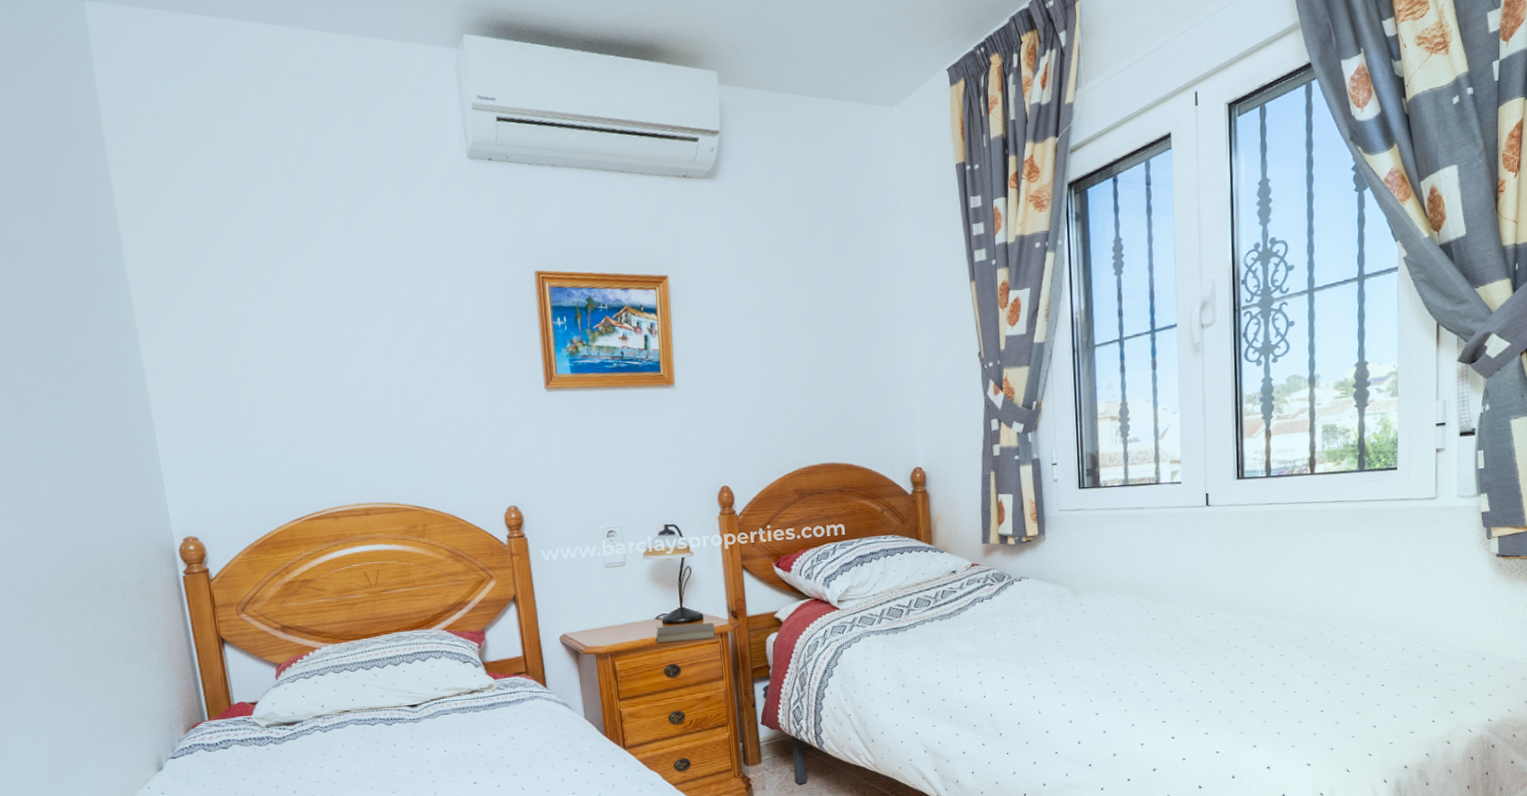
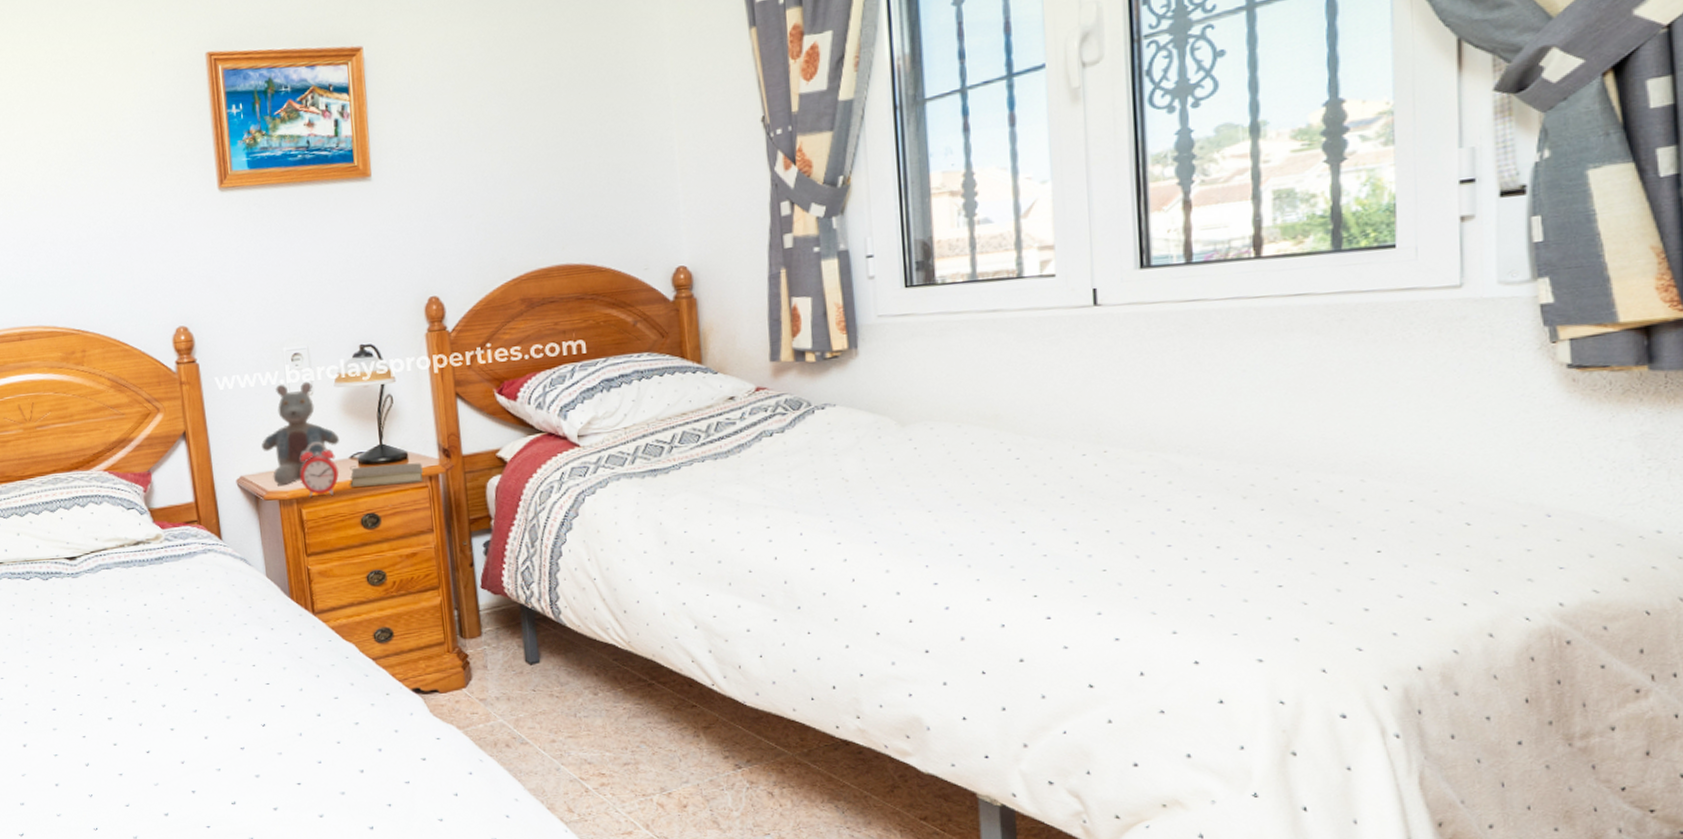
stuffed animal: none [580,554,648,642] -> present [261,381,340,485]
alarm clock: none [614,604,646,651] -> present [300,441,339,497]

